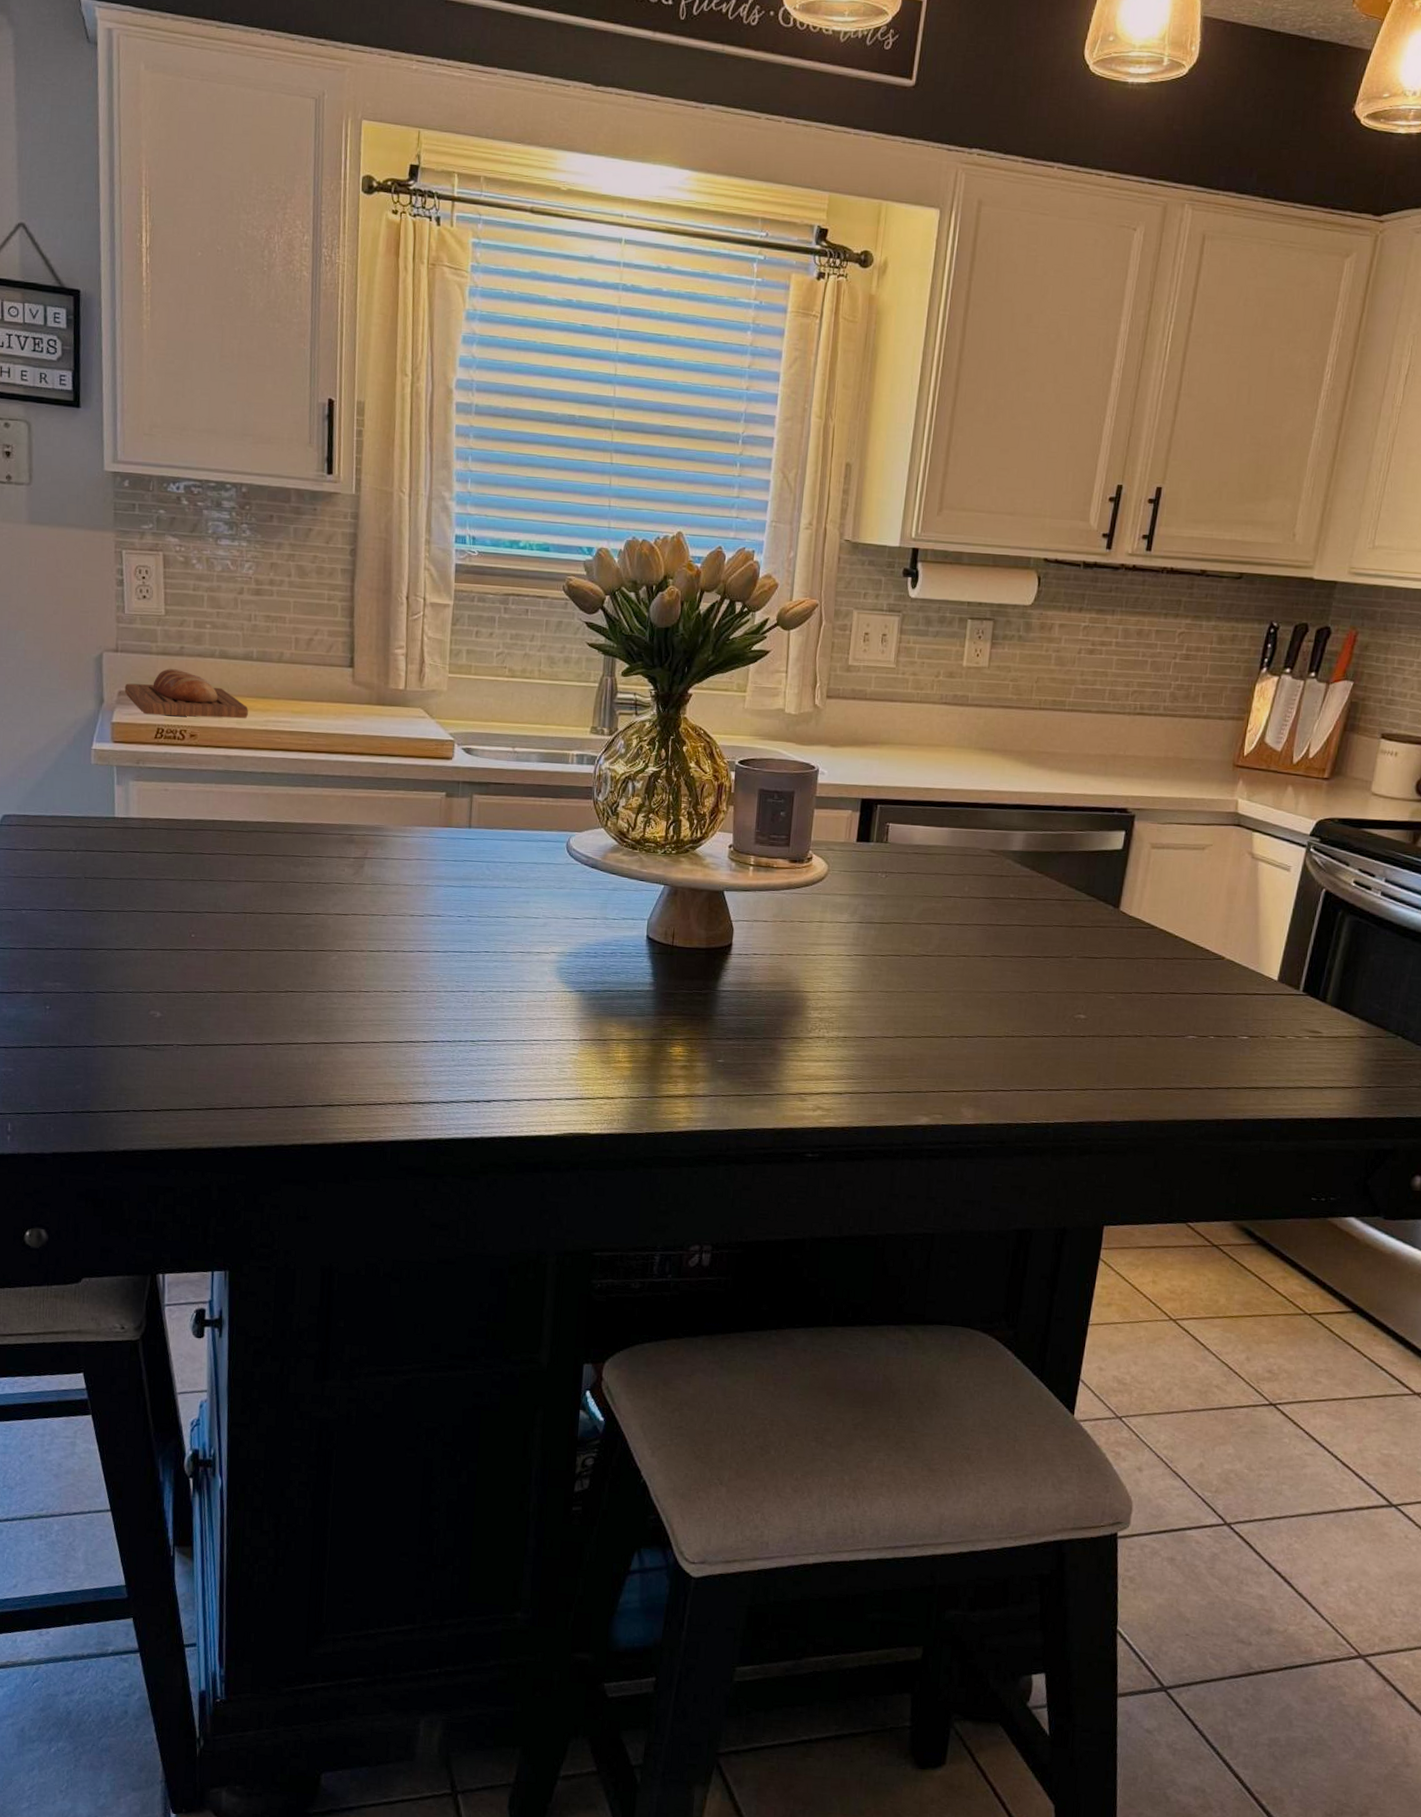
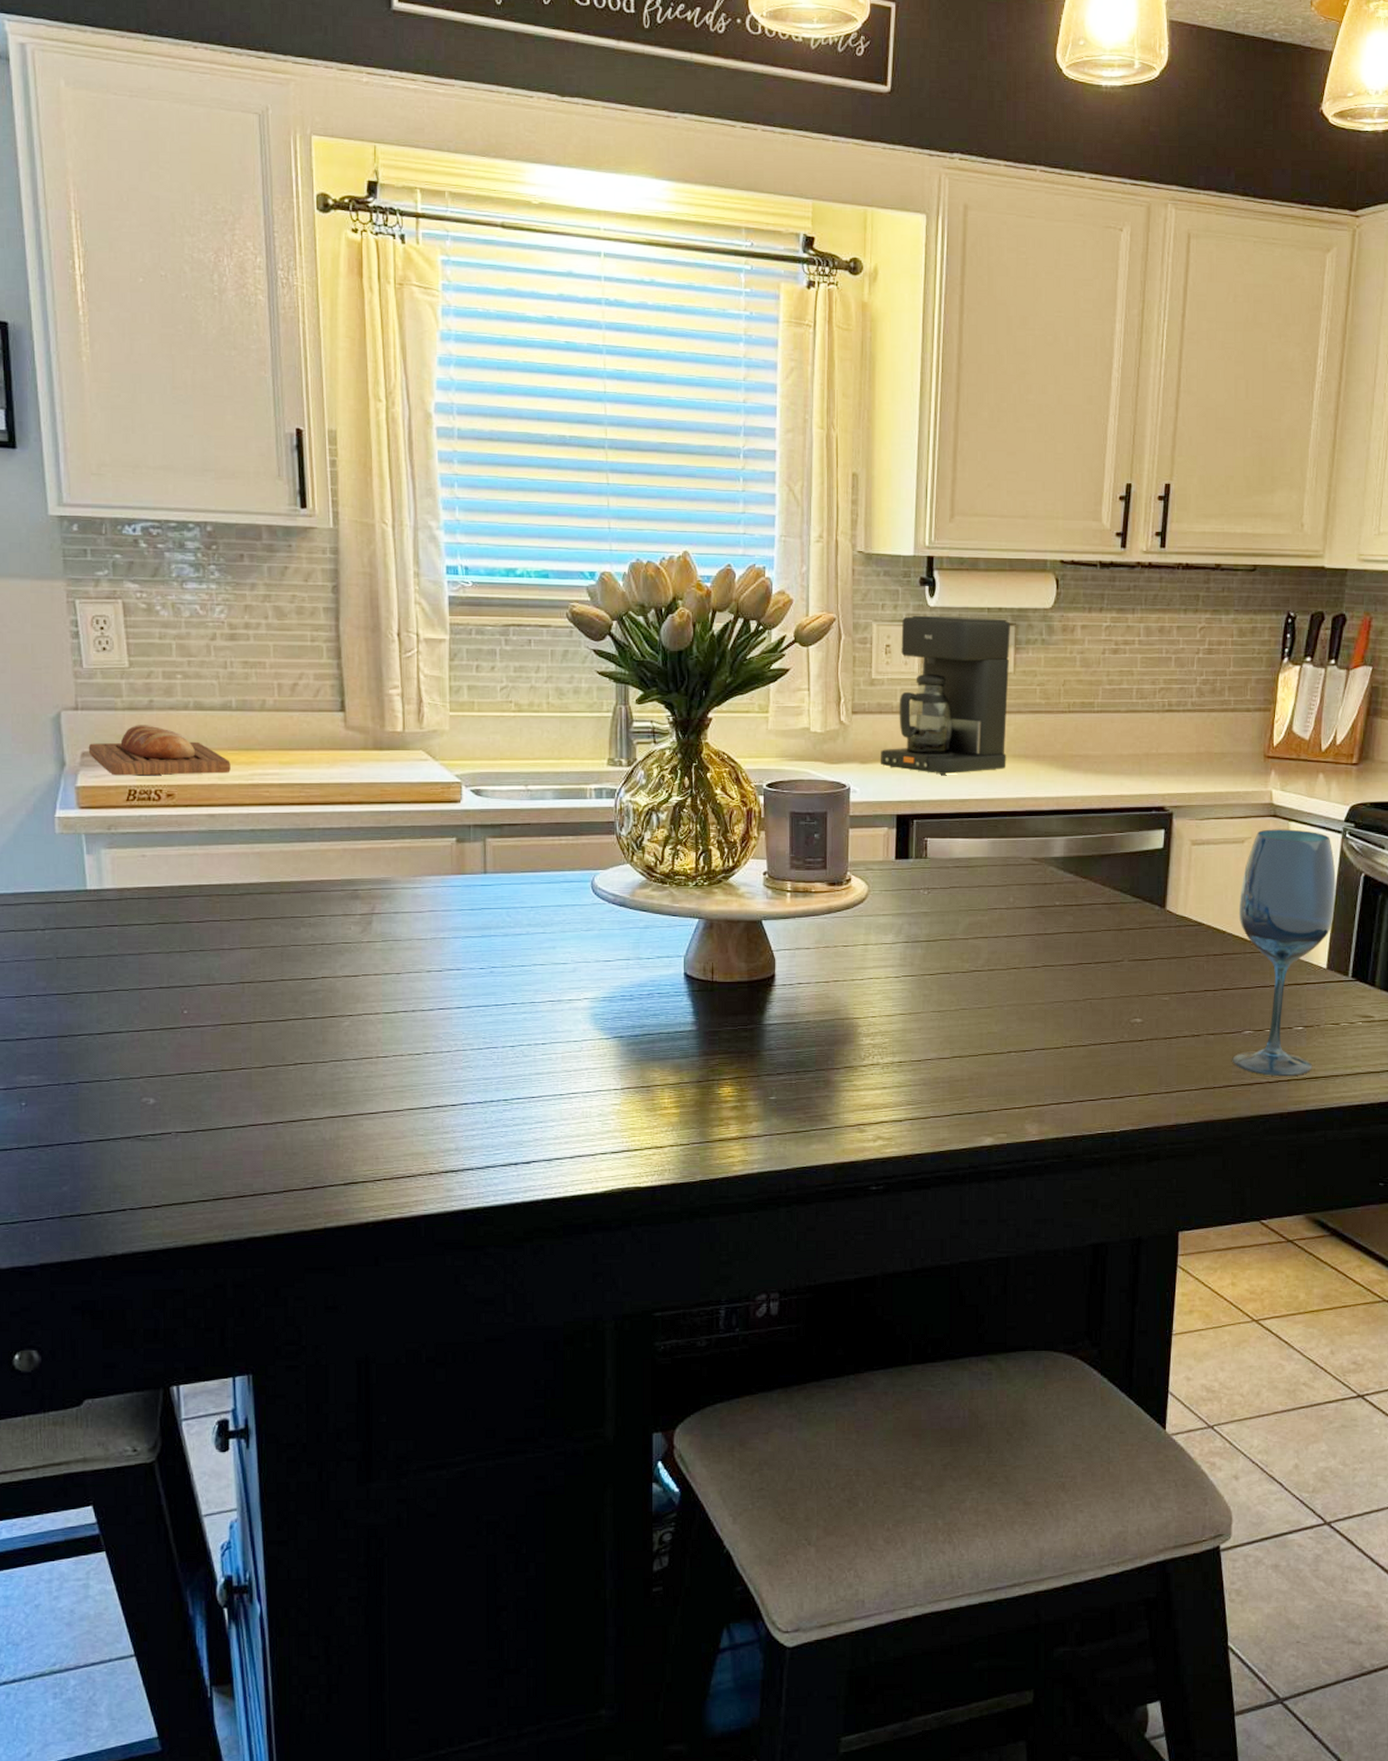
coffee maker: none [849,605,989,763] -> present [880,615,1010,775]
wineglass: none [1173,838,1296,1085] -> present [1232,829,1336,1077]

